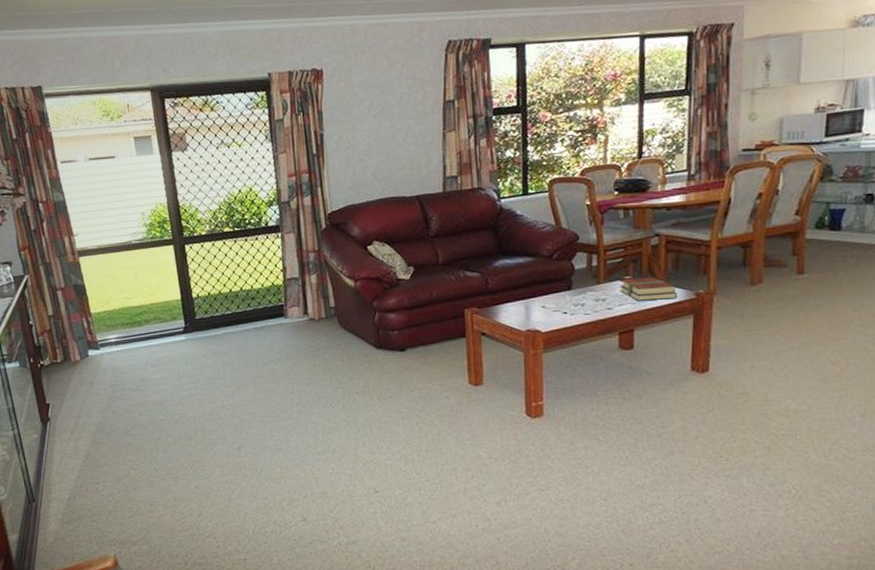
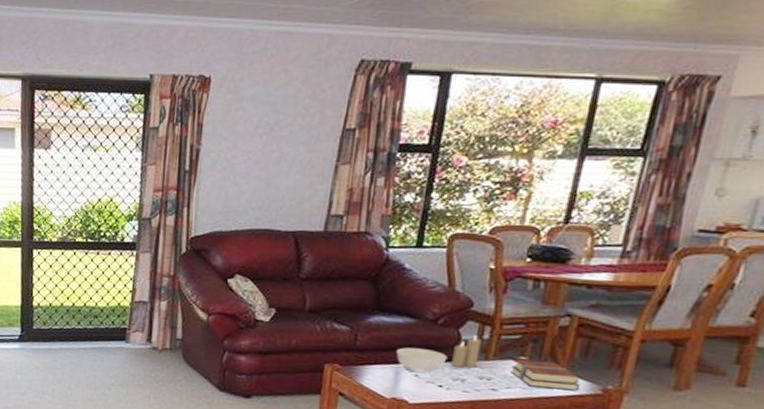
bowl: none [522,282,567,305] -> present [395,347,448,374]
candle: none [570,264,592,294] -> present [451,335,482,369]

